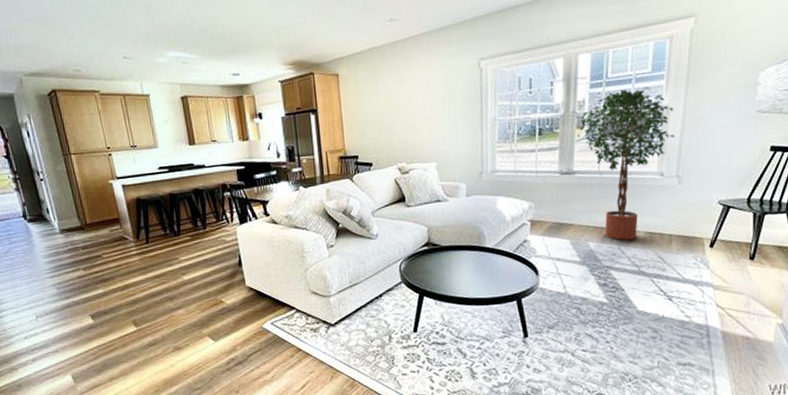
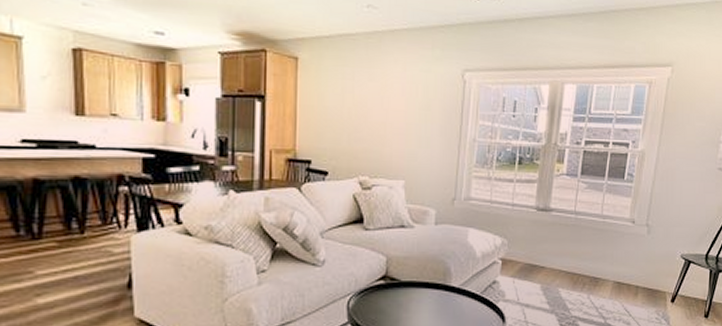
potted tree: present [577,89,676,240] -> none [558,128,648,288]

